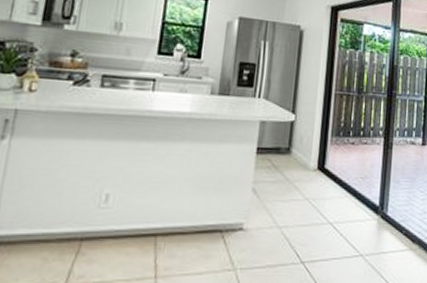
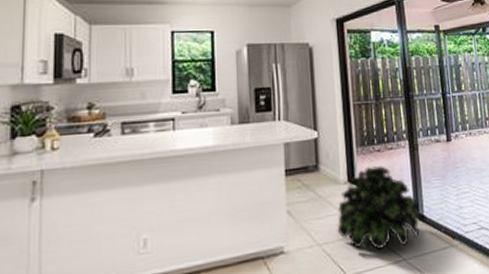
potted plant: none [299,157,391,243] -> present [337,164,427,251]

